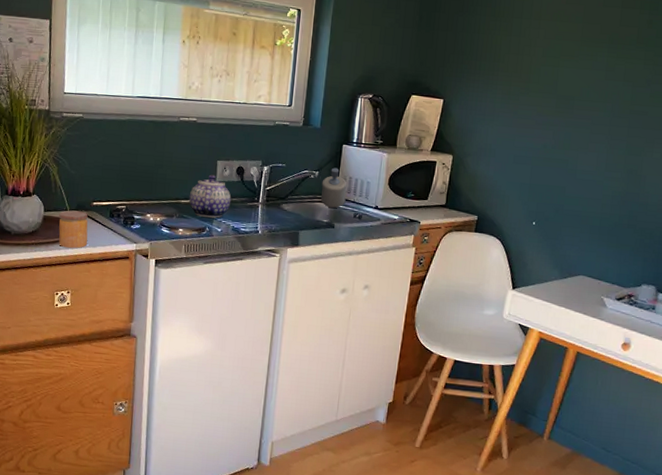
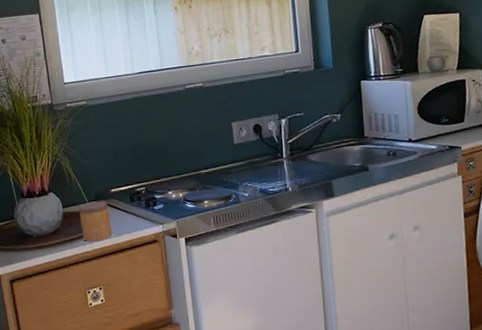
teapot: present [188,174,232,218] -> none [208,138,254,184]
soap dispenser: present [321,167,347,209] -> none [346,106,376,150]

